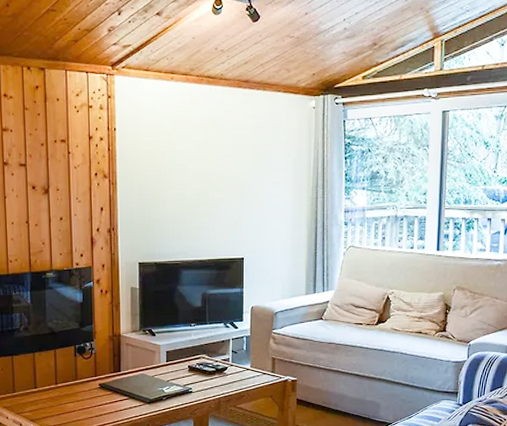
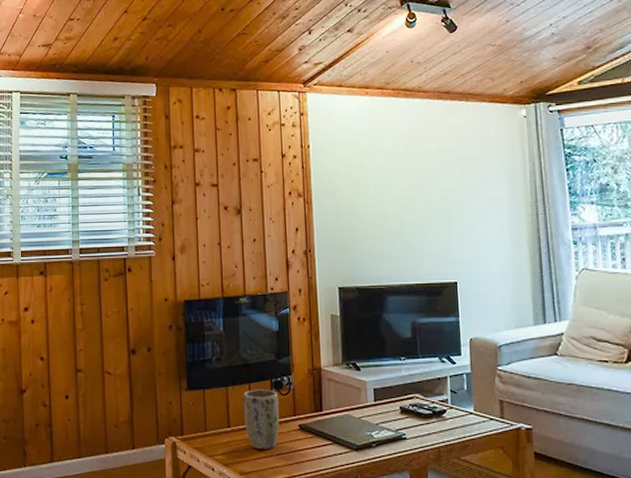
plant pot: none [49,354,82,406] -> present [243,389,279,450]

